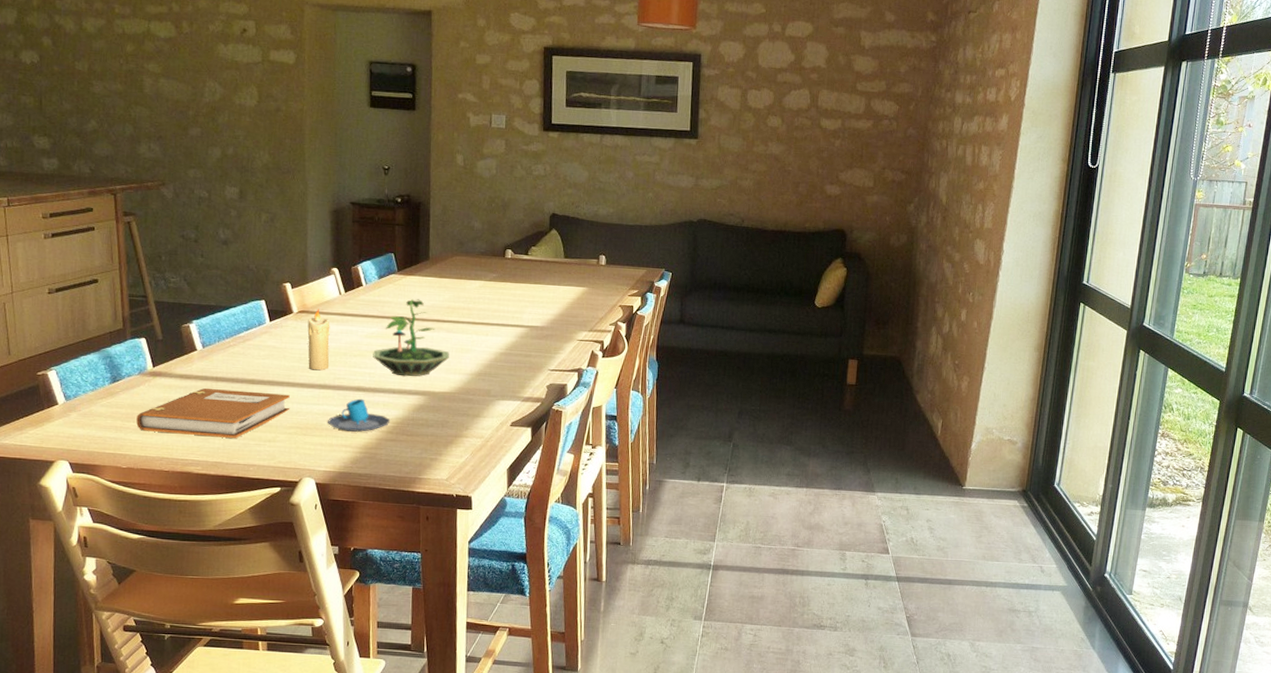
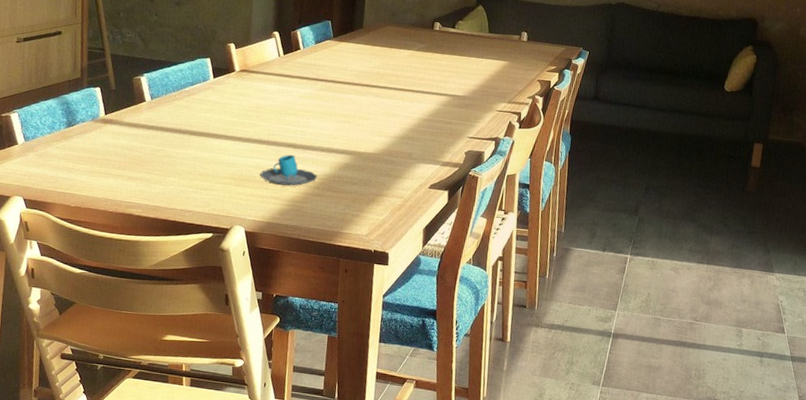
notebook: present [136,388,290,438] -> none [86,136,227,185]
candle: present [307,309,330,371] -> none [245,69,269,127]
terrarium: present [373,298,449,377] -> none [305,63,376,137]

